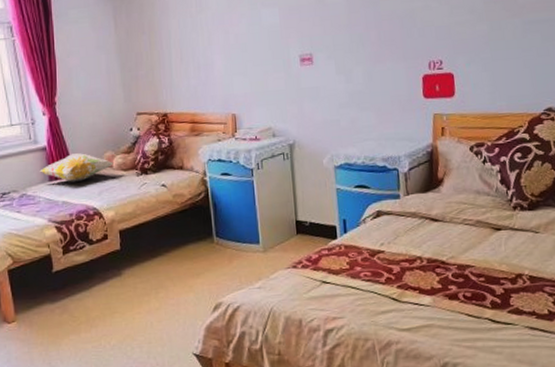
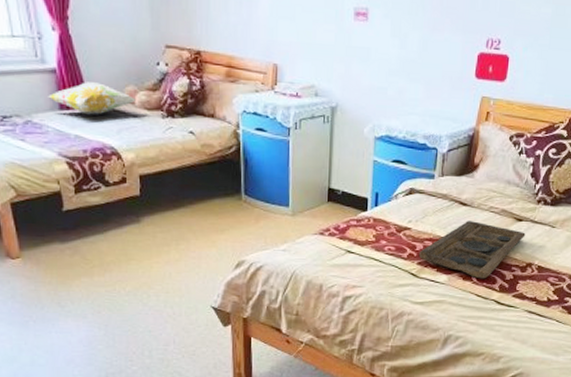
decorative tray: none [396,236,508,297] -> present [418,221,526,279]

